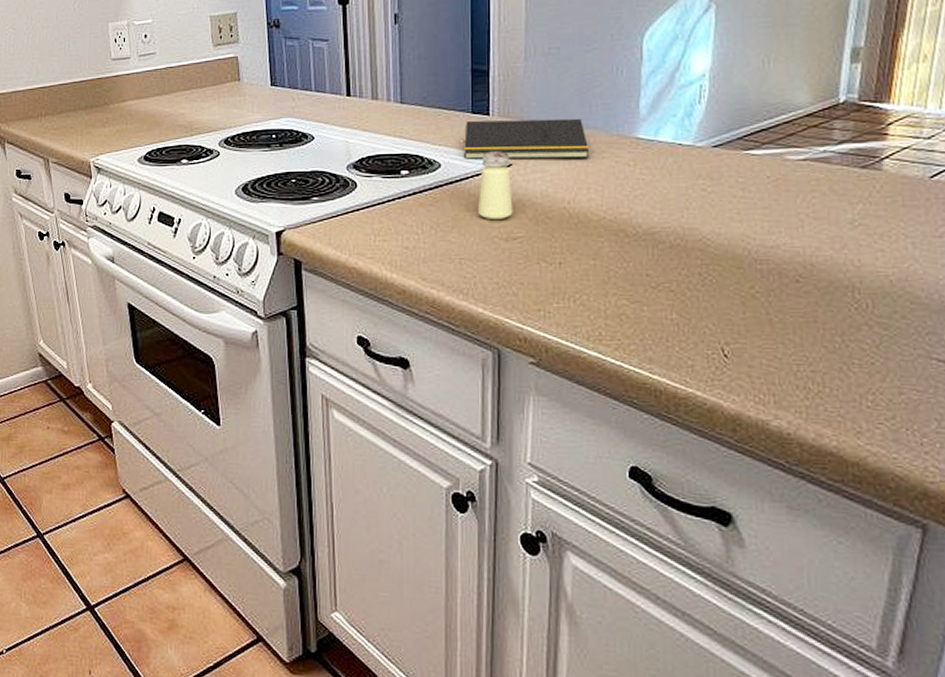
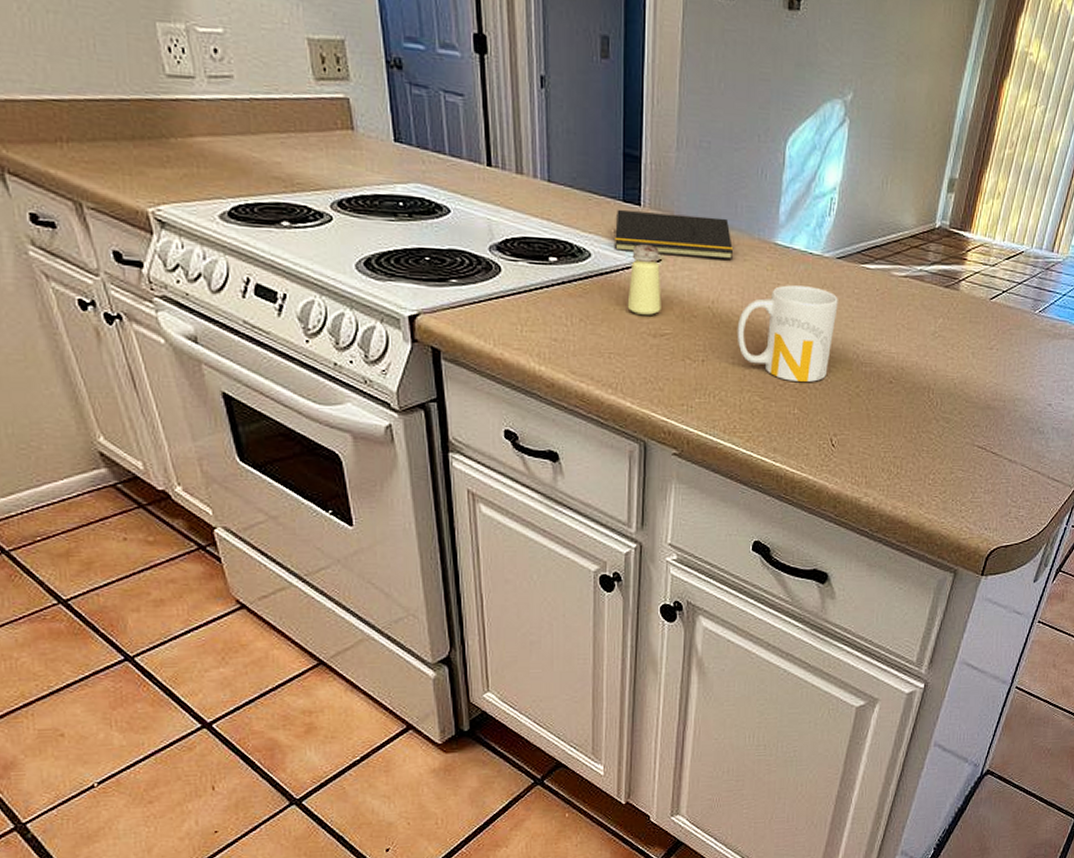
mug: none [597,179,719,283] -> present [737,285,838,382]

